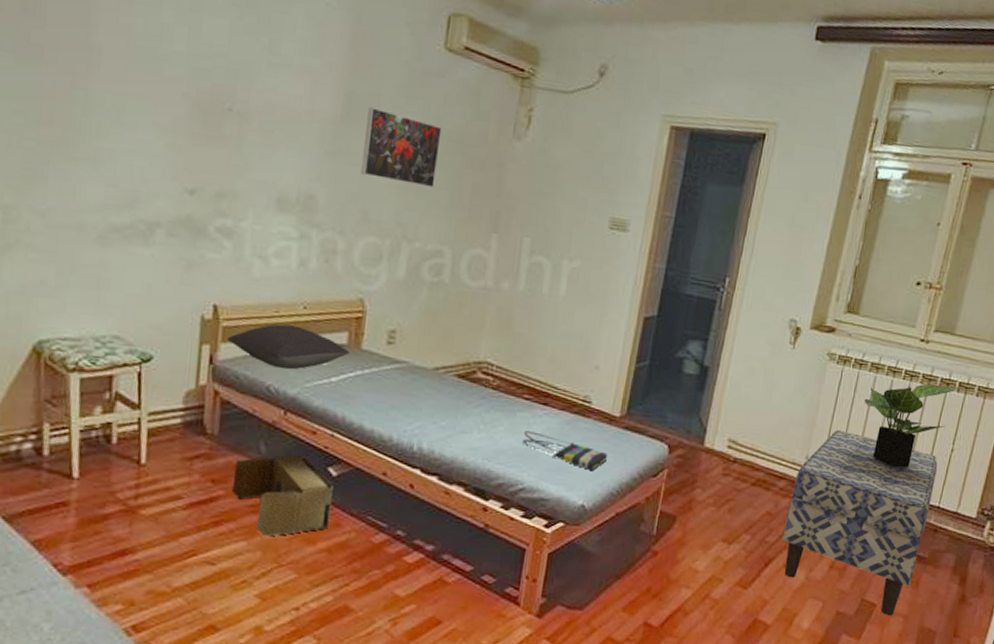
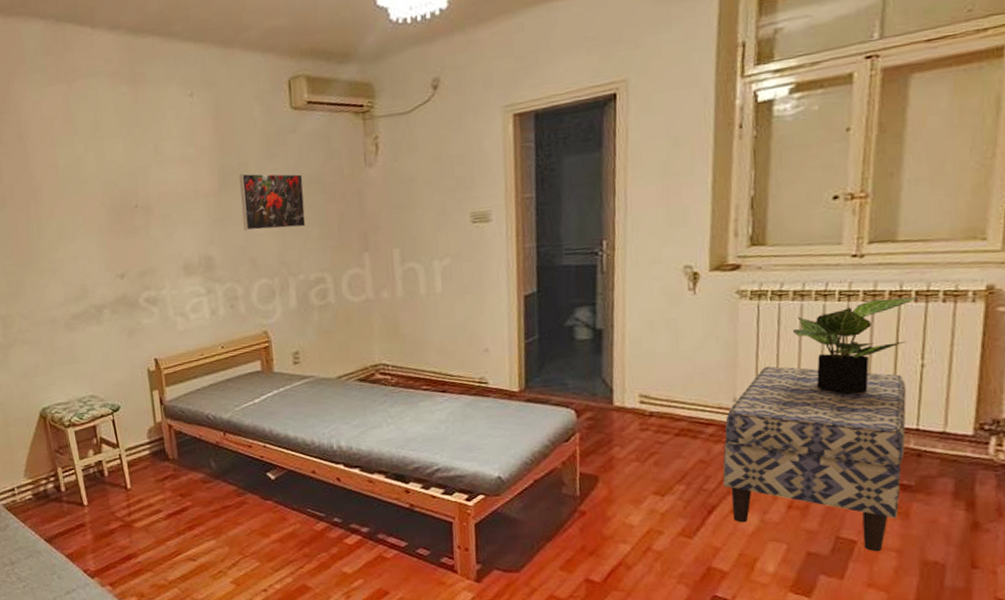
pillow: present [227,324,350,370] -> none [170,363,265,400]
cardboard box: present [231,454,333,537] -> none [195,465,277,534]
tote bag: present [522,431,607,470] -> none [428,417,514,444]

